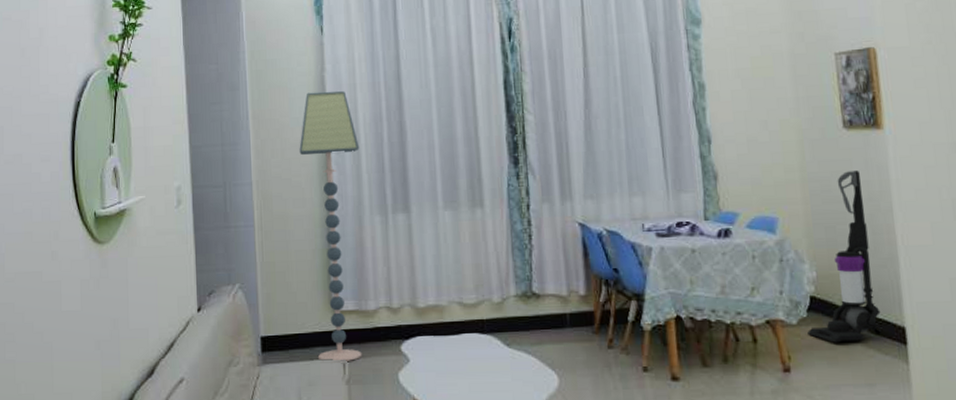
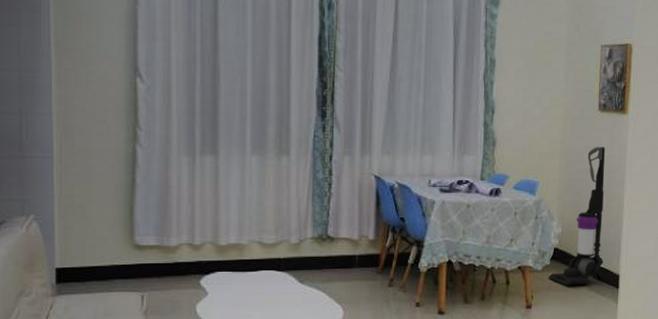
floor lamp: present [299,90,362,363] -> none [106,25,171,295]

